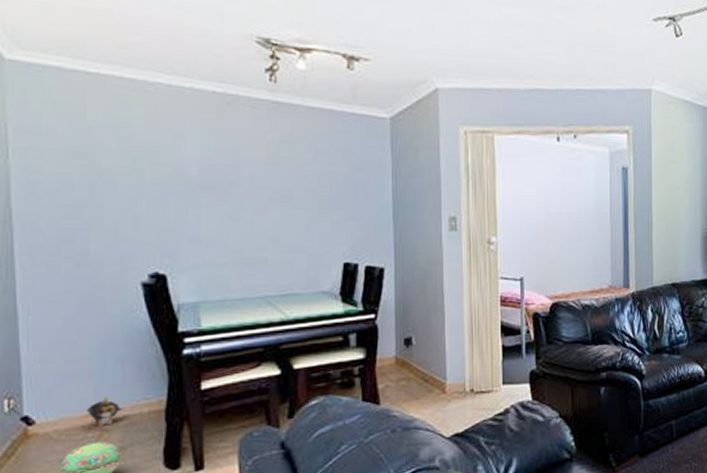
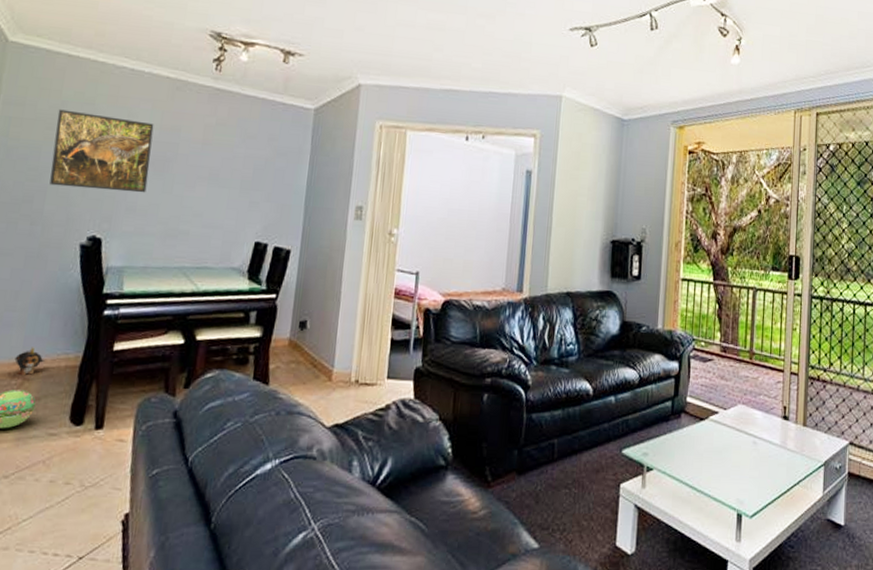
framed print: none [85,135,210,222] -> present [49,109,154,193]

